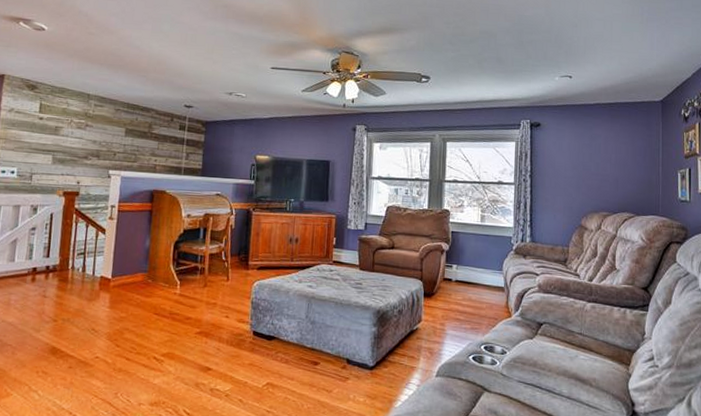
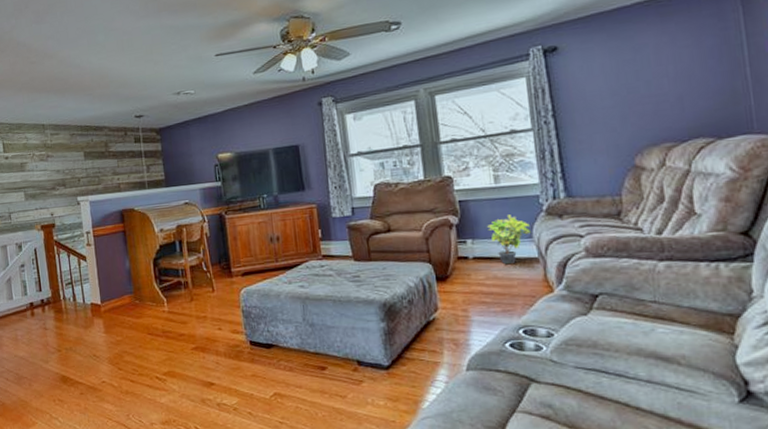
potted plant: none [470,249,502,290] -> present [487,214,532,265]

